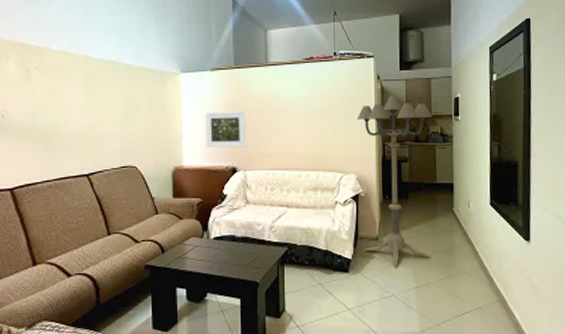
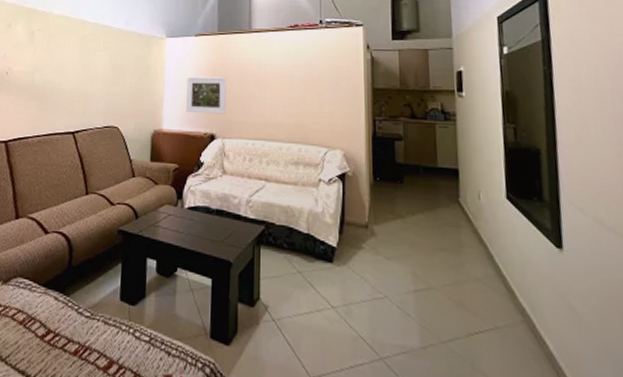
floor lamp: present [357,95,432,268] -> none [344,66,433,264]

